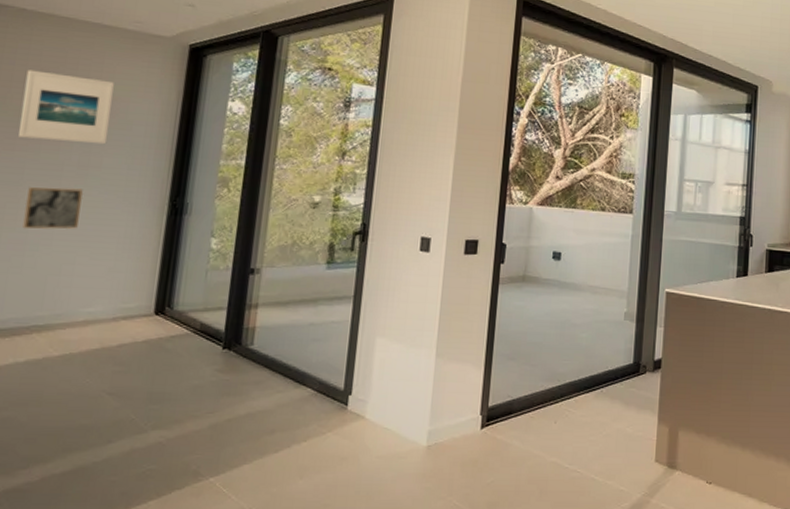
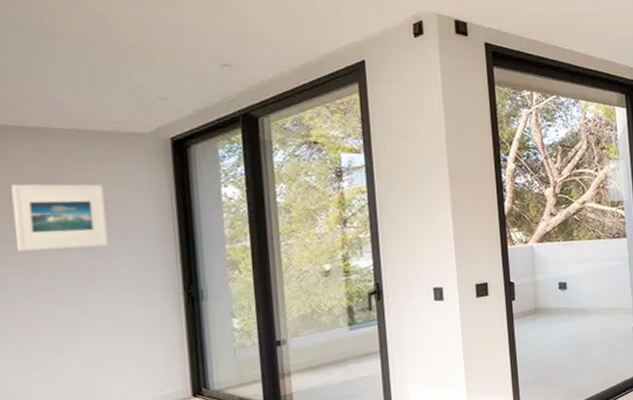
wall art: present [23,187,84,229] -> none [40,291,99,338]

